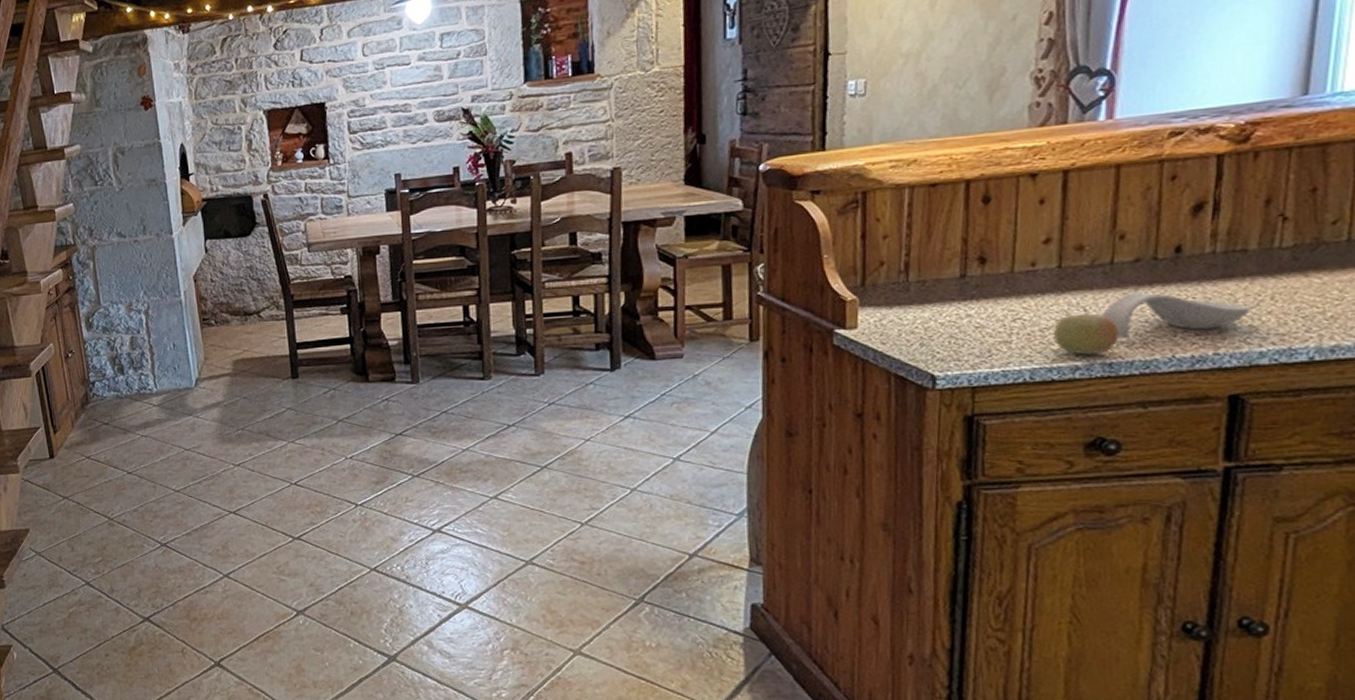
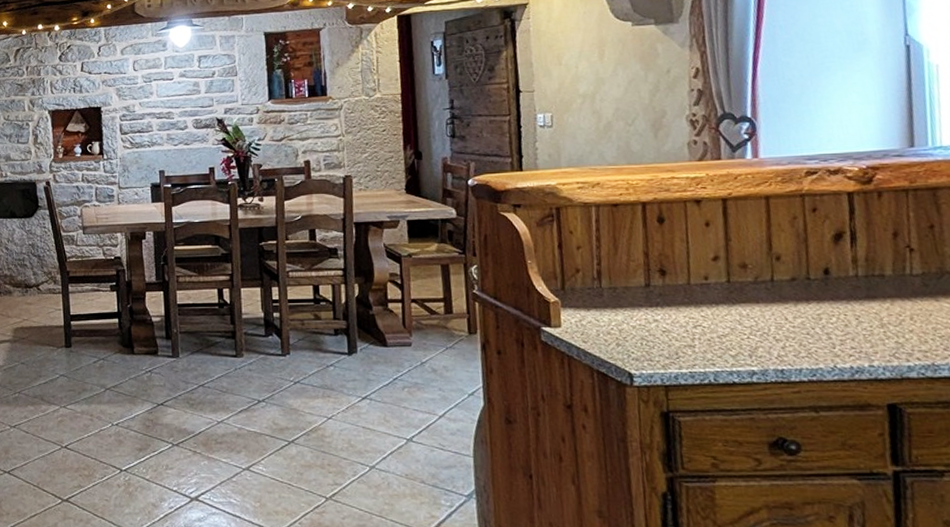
fruit: present [1054,307,1119,355] -> none [730,318,786,361]
spoon rest: present [1103,292,1251,339] -> none [770,307,895,349]

